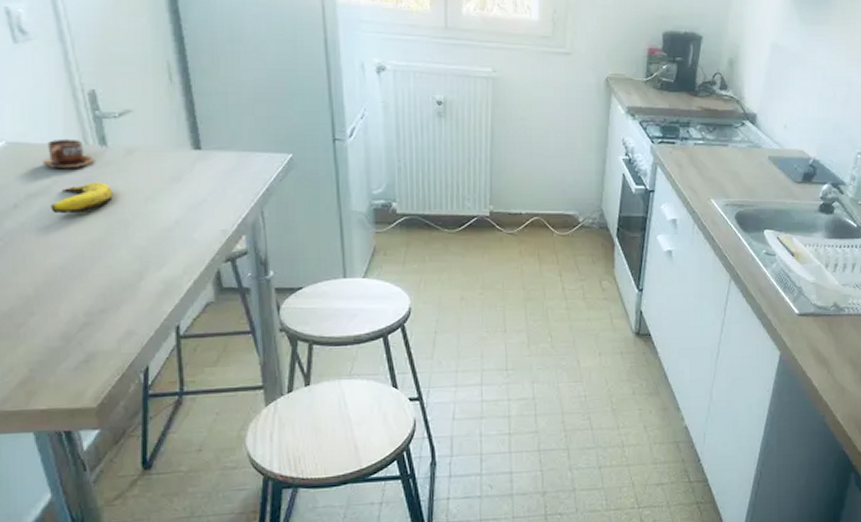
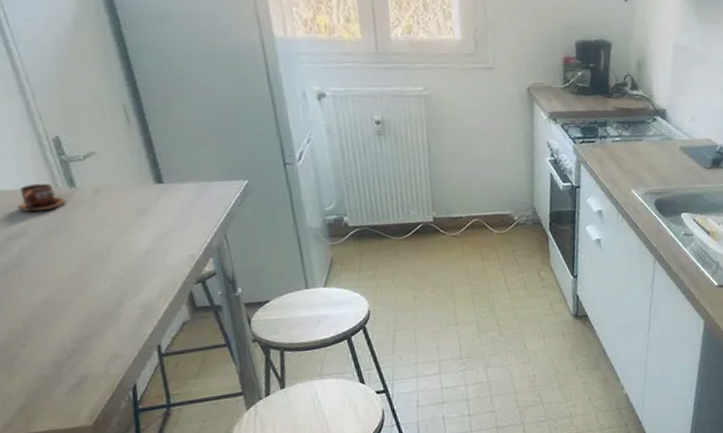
banana: present [51,182,113,214] -> none [29,220,86,253]

